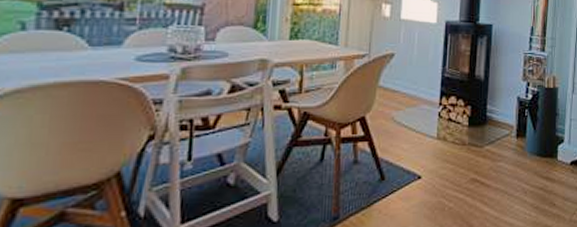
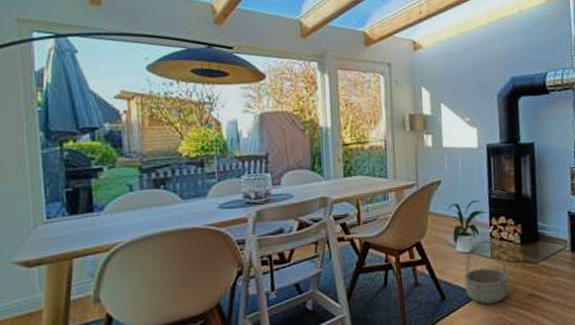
house plant: none [398,77,438,133] -> present [447,199,487,254]
basket: none [406,120,452,187] -> present [463,240,508,304]

